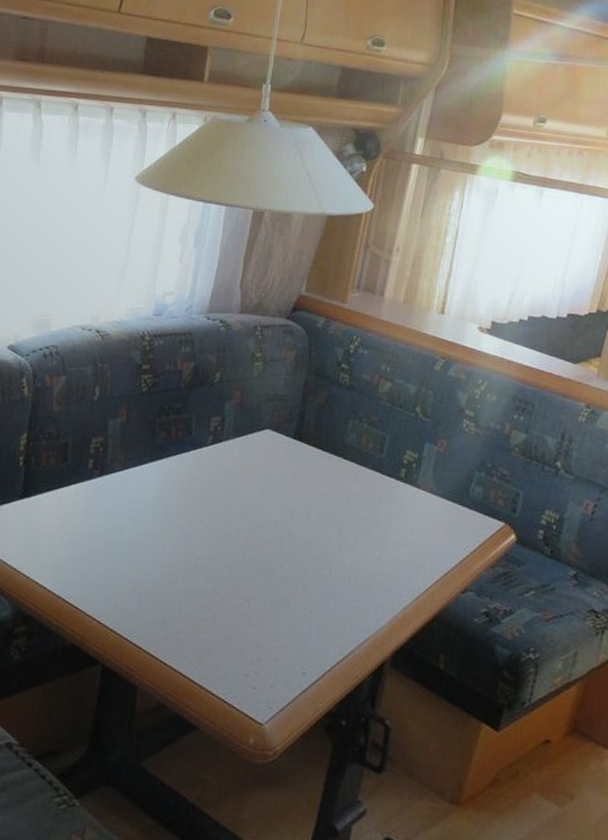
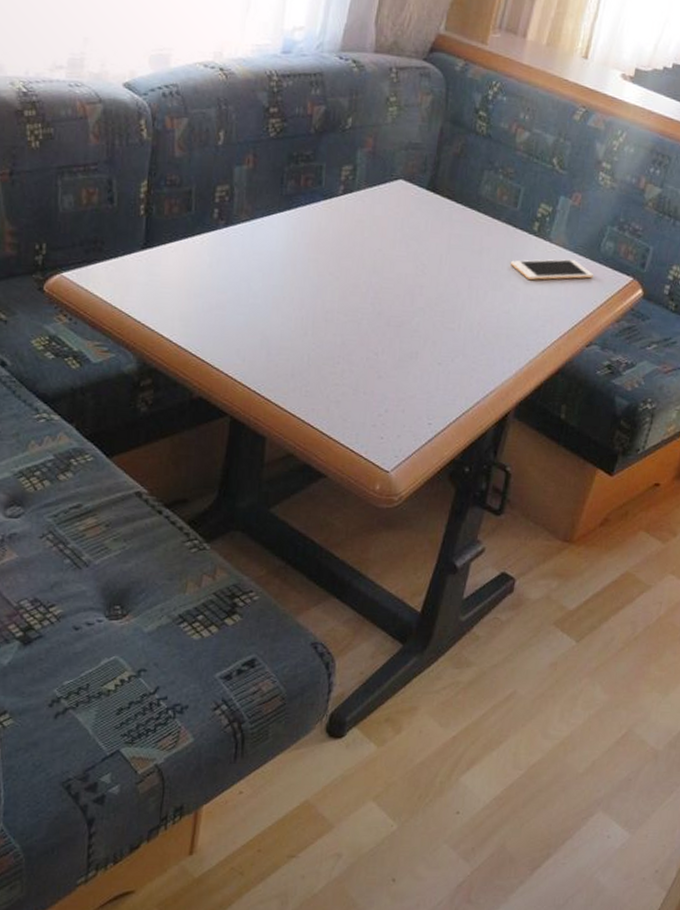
cell phone: none [378,504,464,526] -> present [510,259,593,280]

